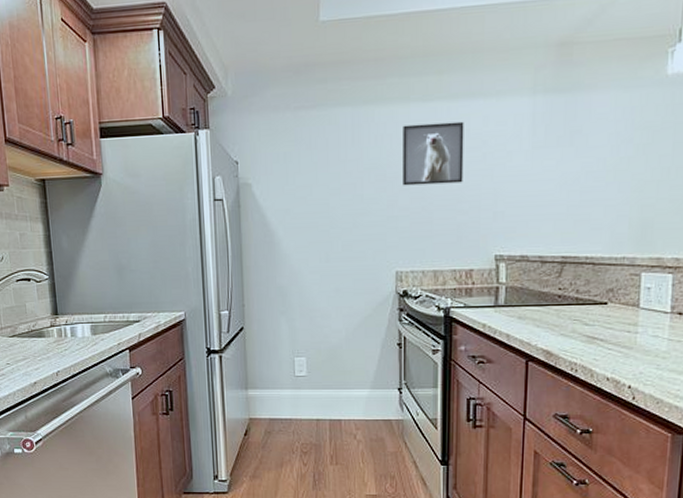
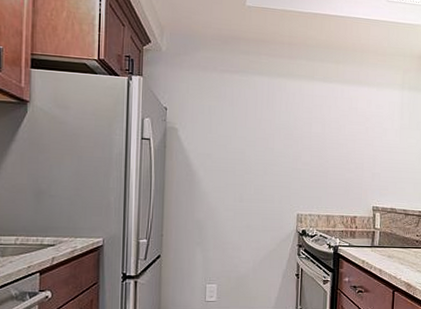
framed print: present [403,121,464,186] -> none [306,98,354,148]

